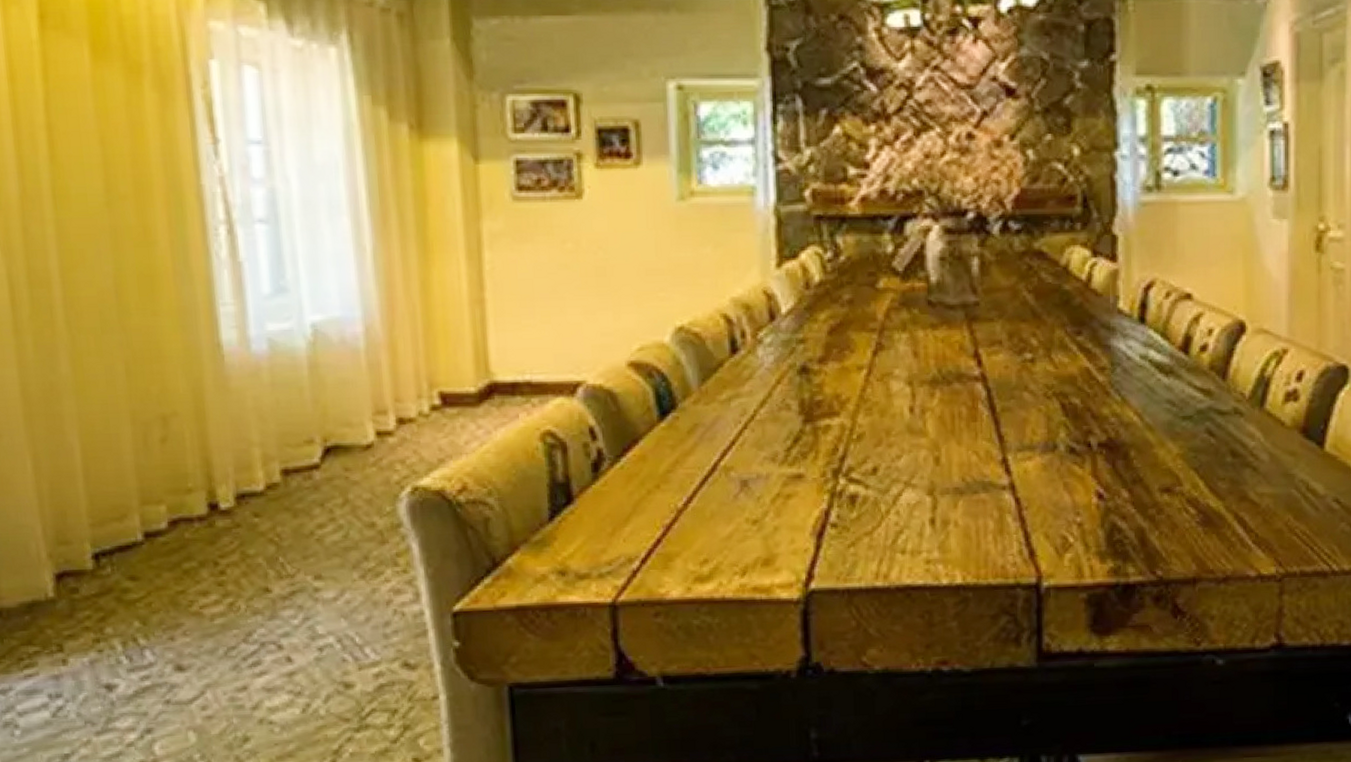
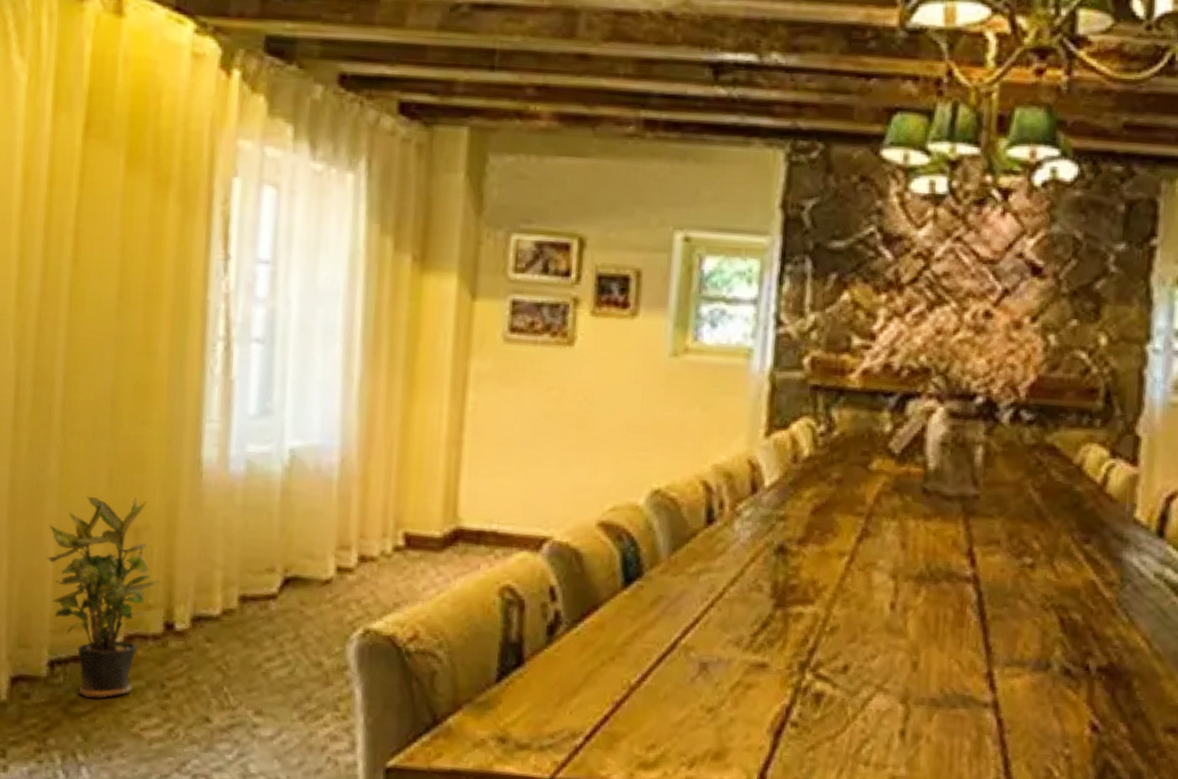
potted plant: none [70,387,196,584] -> present [46,497,160,699]

